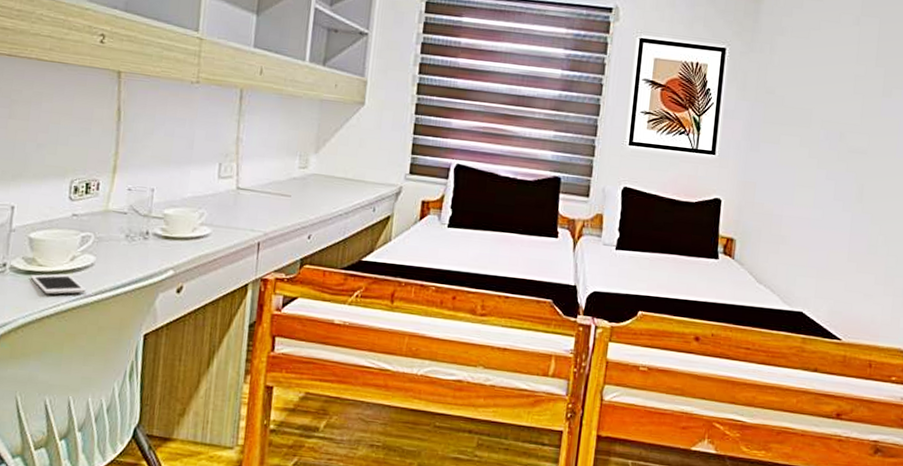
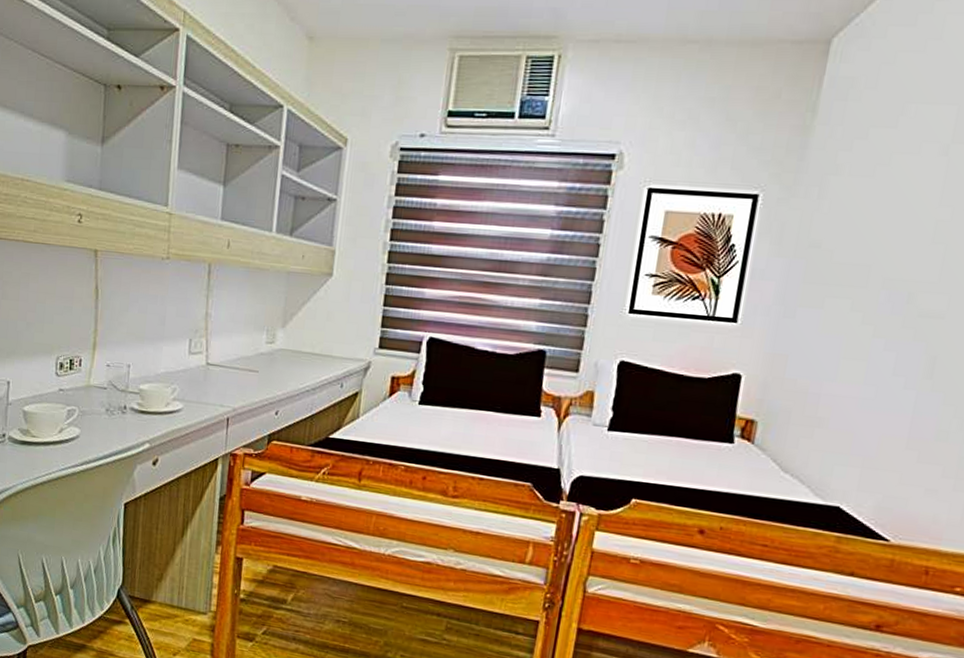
cell phone: present [30,274,86,295] -> none [26,444,73,464]

